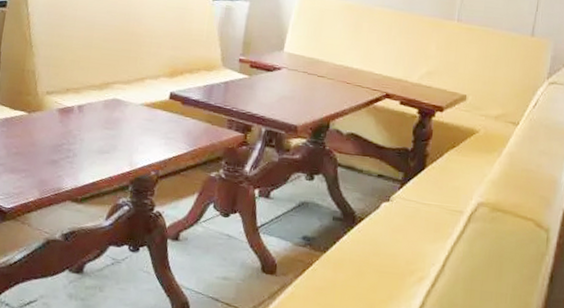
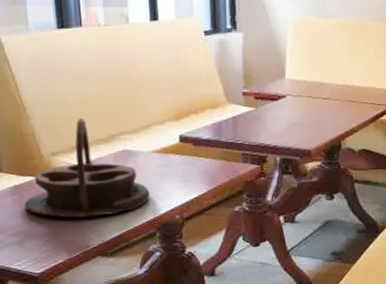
serving tray: none [10,62,132,161] -> present [24,117,151,218]

